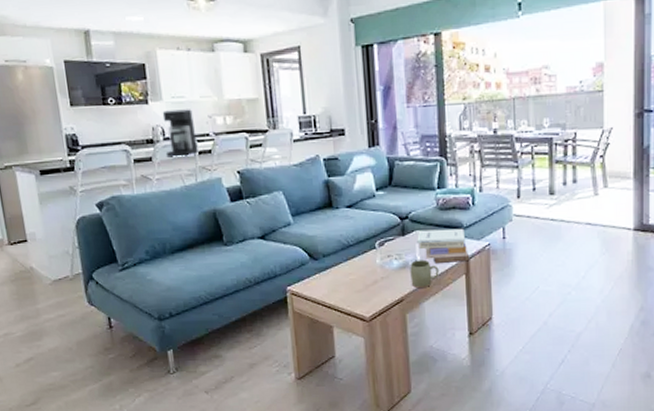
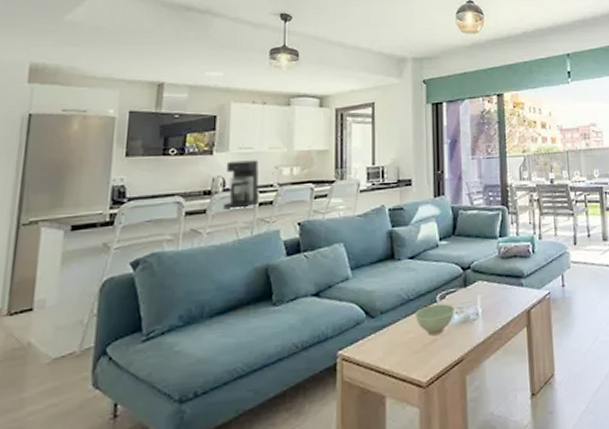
bowl: none [355,250,394,279] -> present [414,303,455,336]
mug: present [410,259,439,288] -> none [471,312,501,345]
books: present [417,228,470,263] -> none [479,277,531,316]

